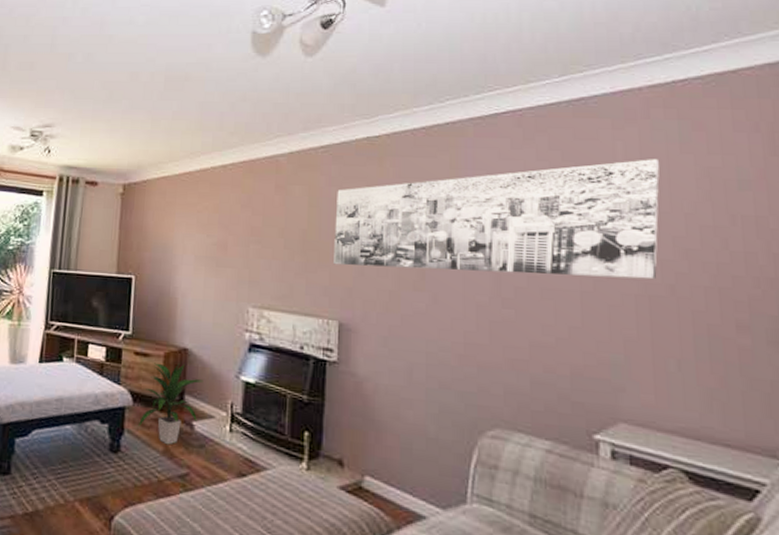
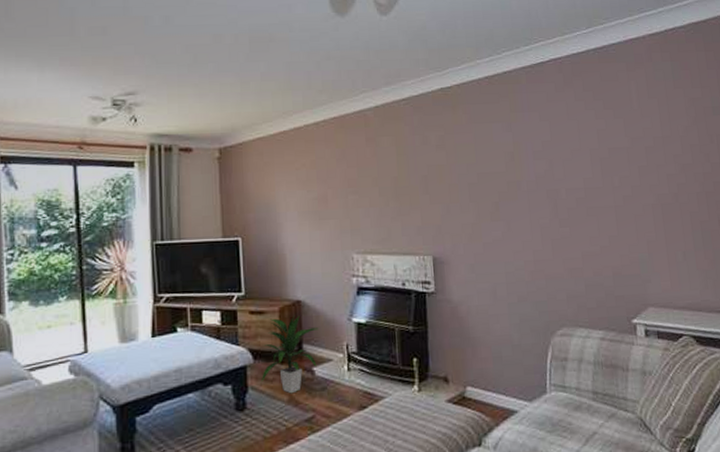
wall art: present [334,159,660,280] -> none [420,94,665,206]

